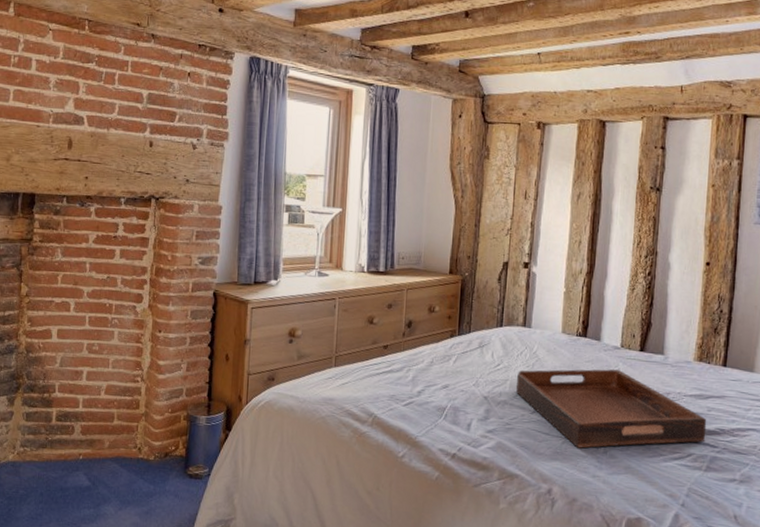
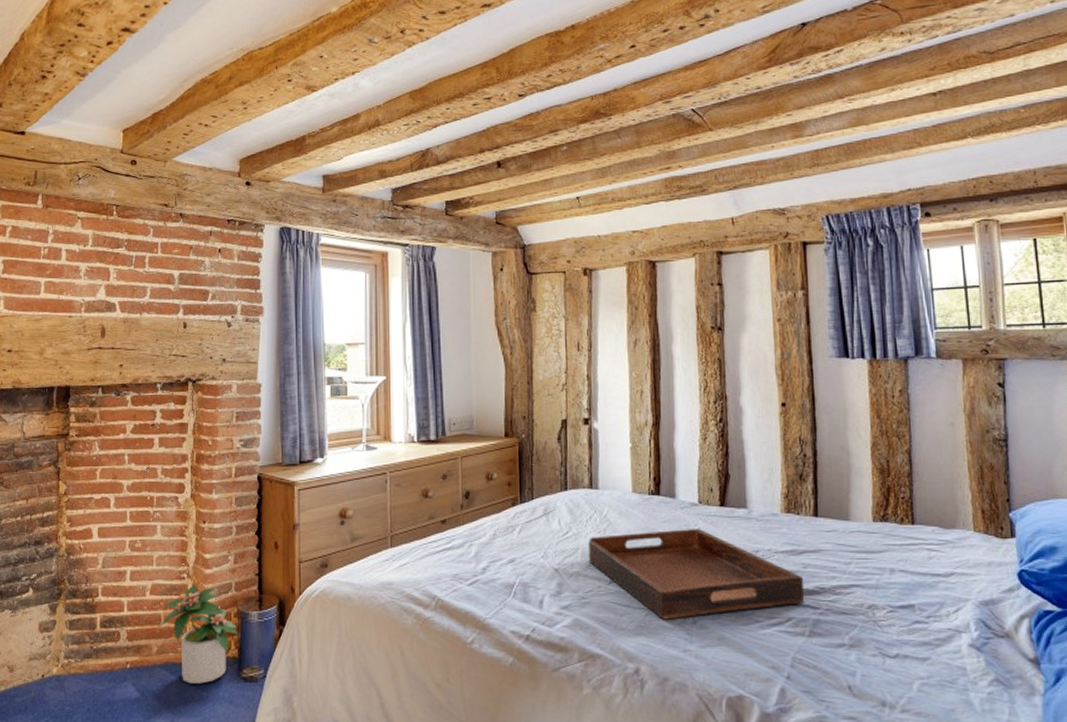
potted plant: none [111,387,187,478] -> present [158,584,239,684]

